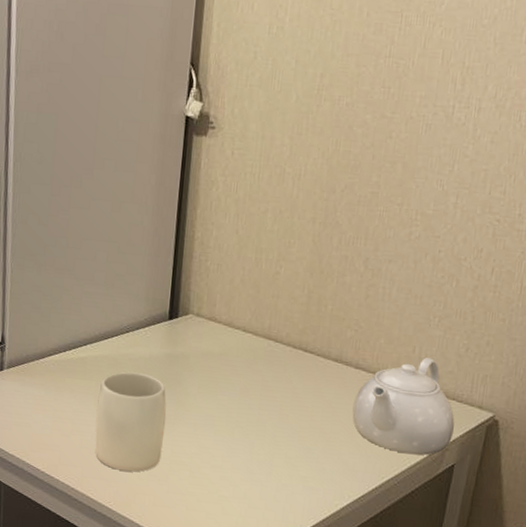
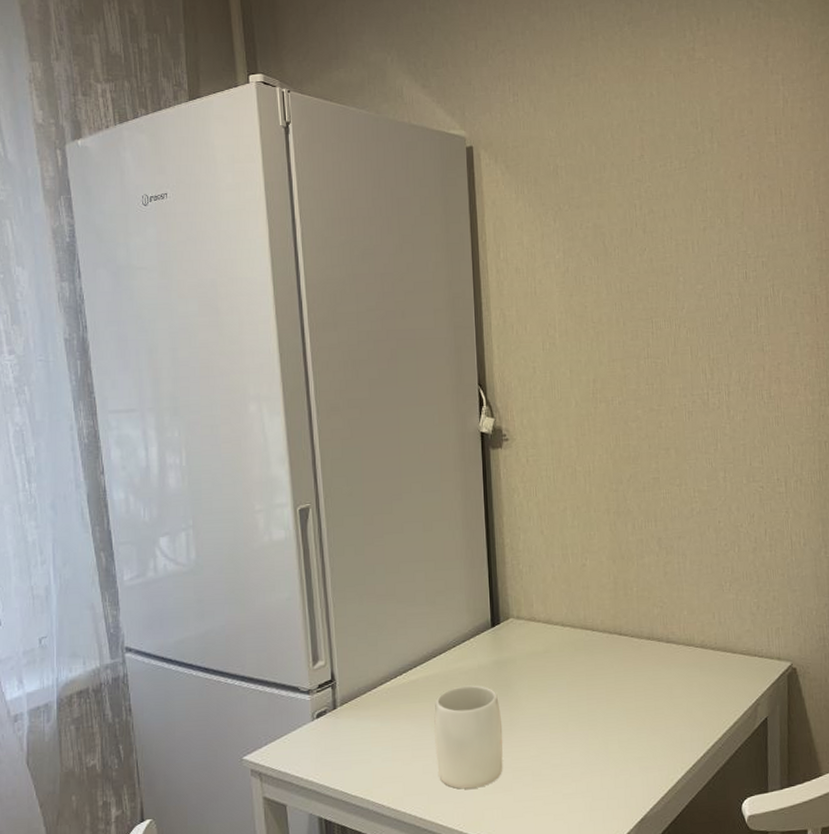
teapot: present [352,357,455,455] -> none [670,621,761,716]

